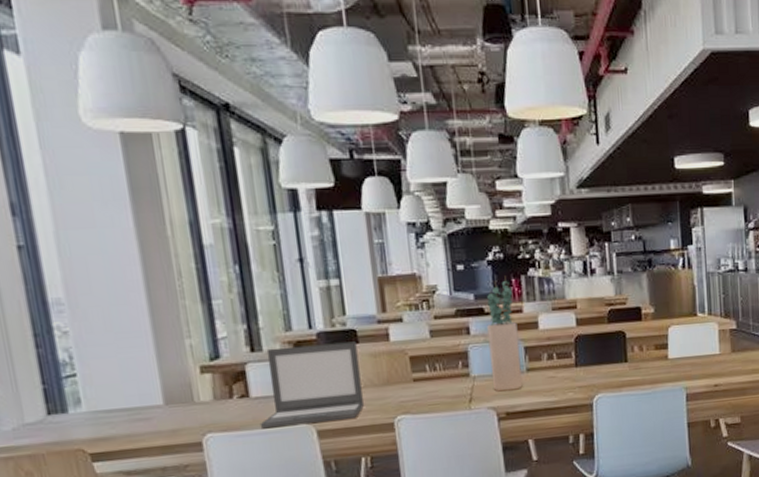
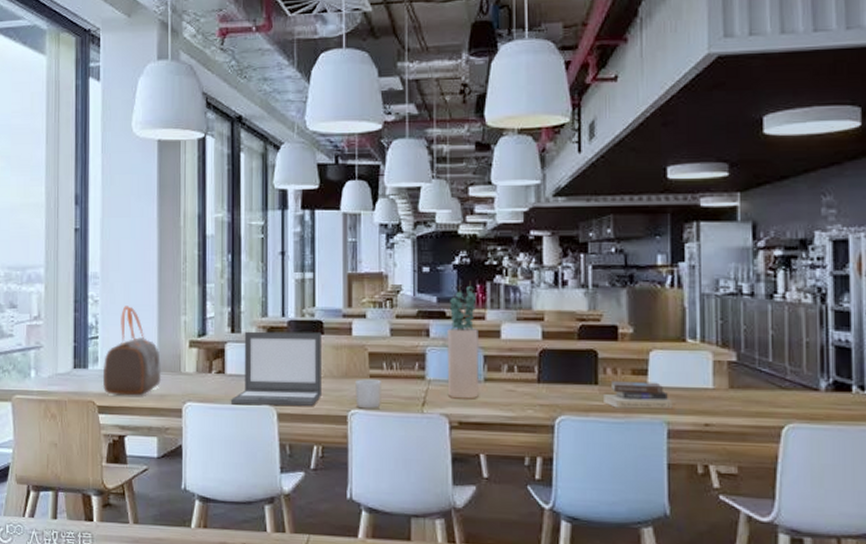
handbag: none [88,334,170,439] -> present [102,306,162,396]
mug: none [398,382,428,414] -> present [355,379,381,409]
books: none [632,354,689,382] -> present [602,381,673,410]

